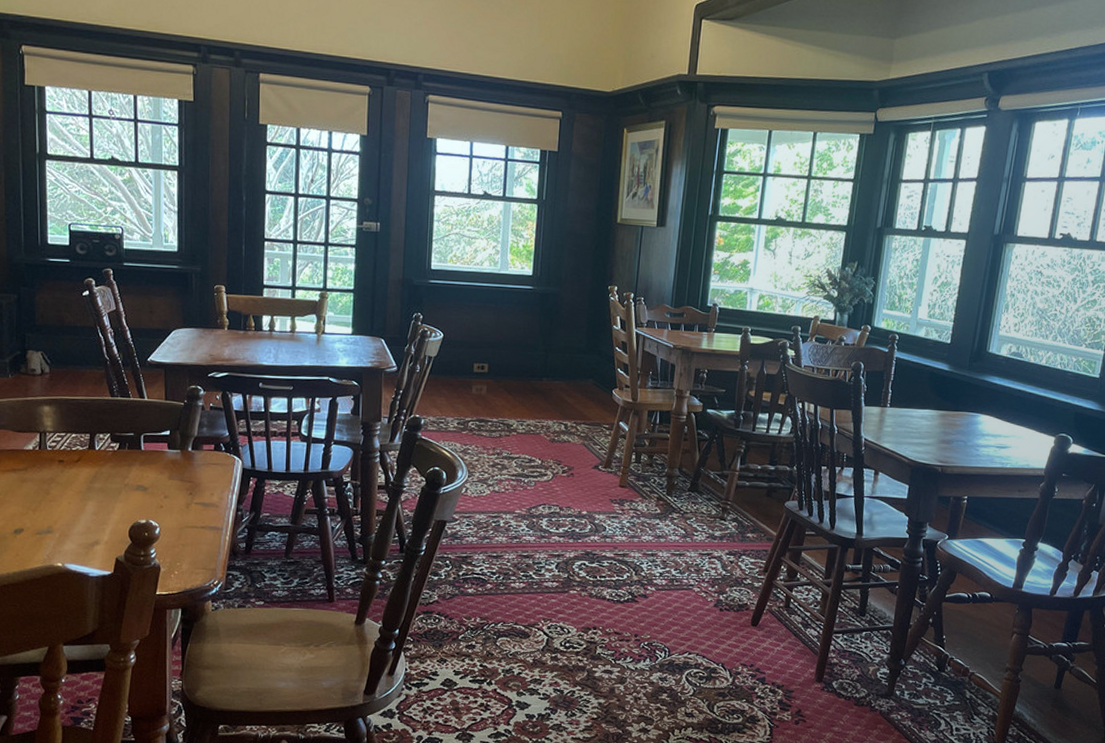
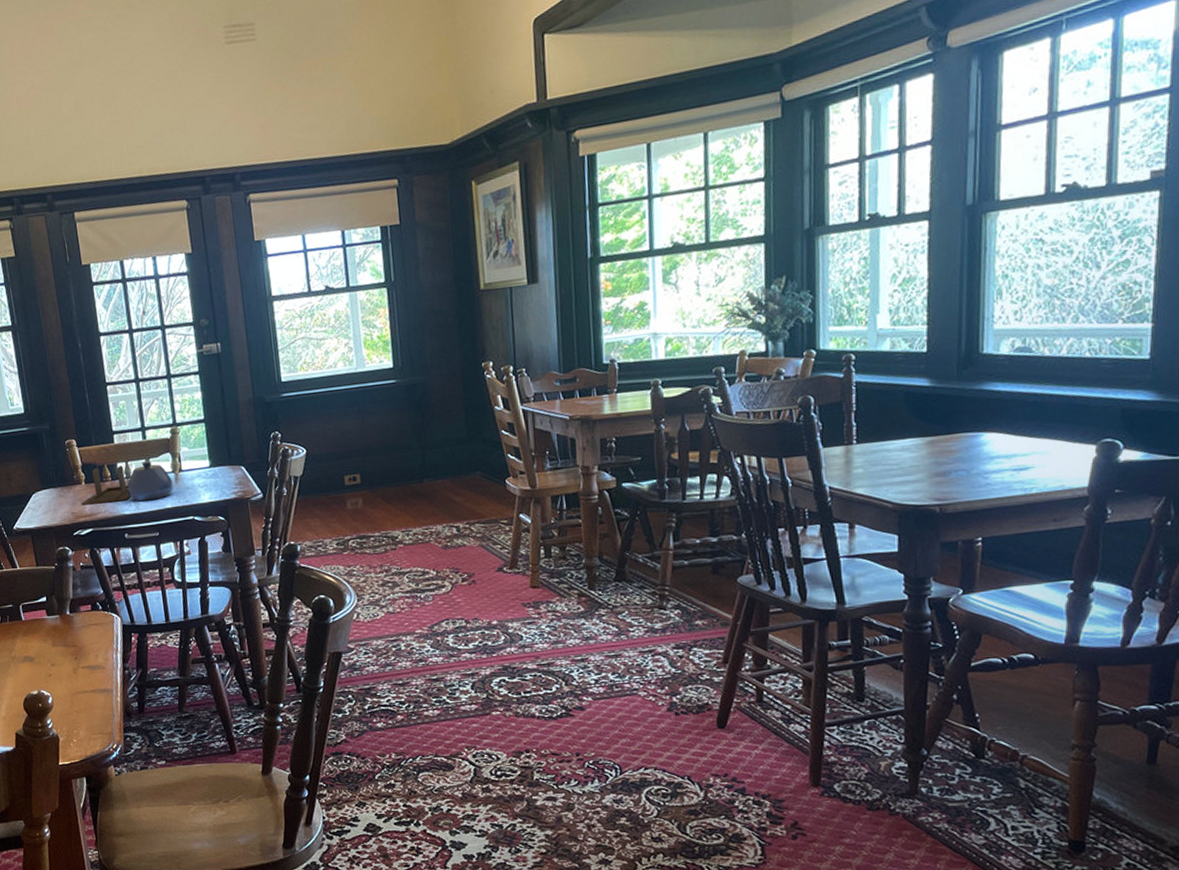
napkin holder: none [220,317,271,352] -> present [81,465,131,505]
sugar bowl: none [269,318,315,356] -> present [127,461,174,502]

